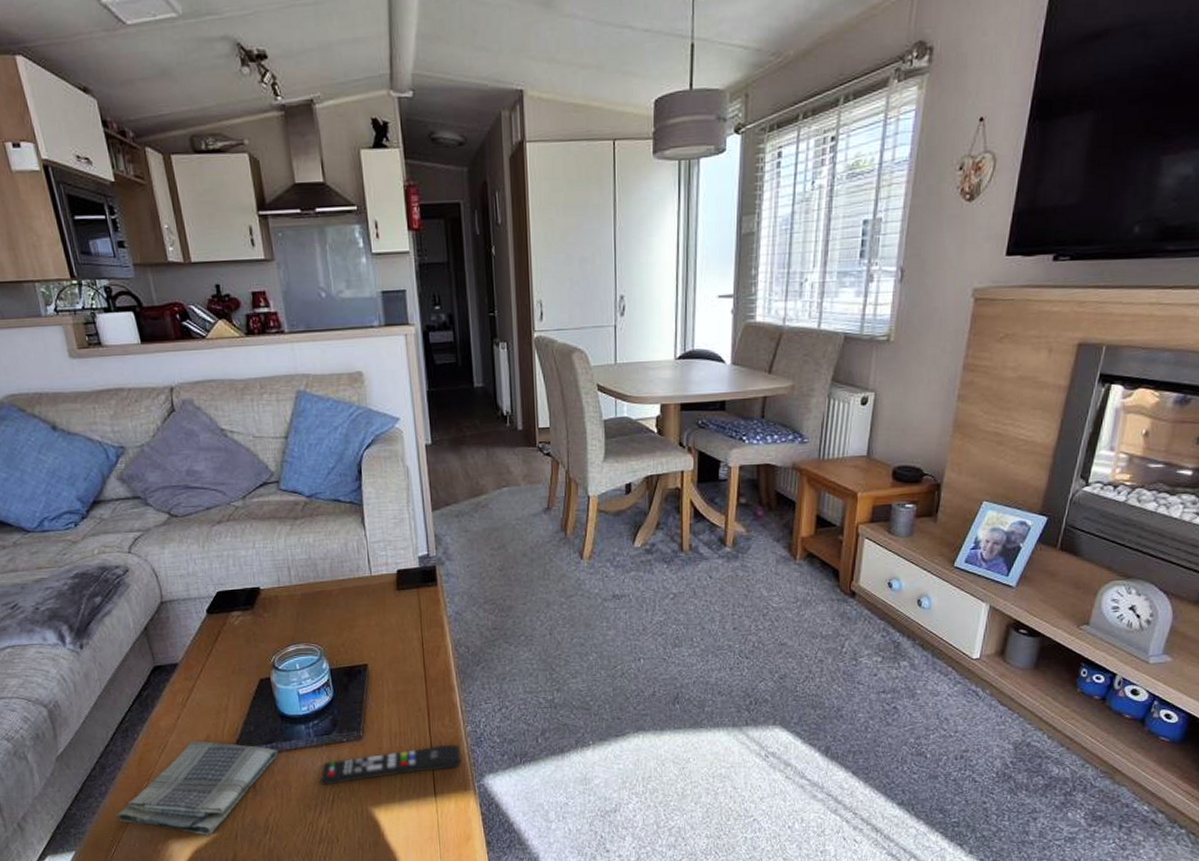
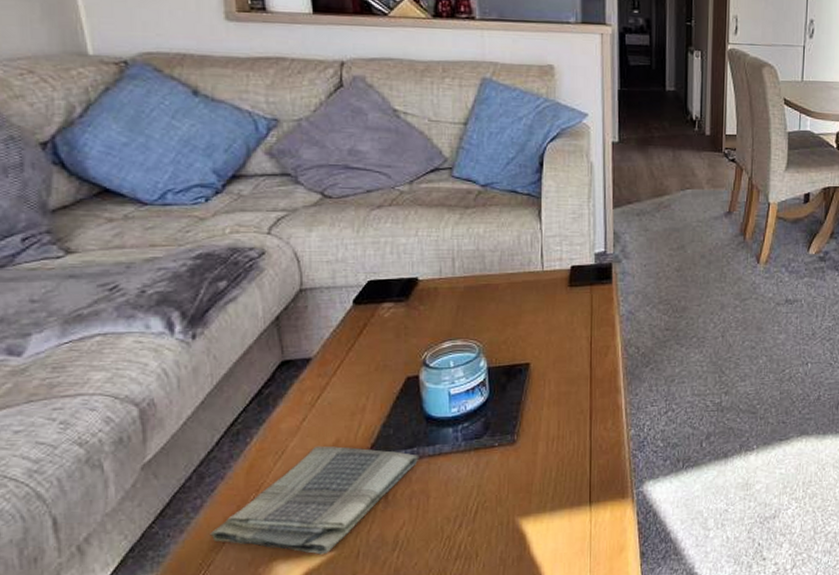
remote control: present [319,745,461,785] -> none [463,449,621,495]

